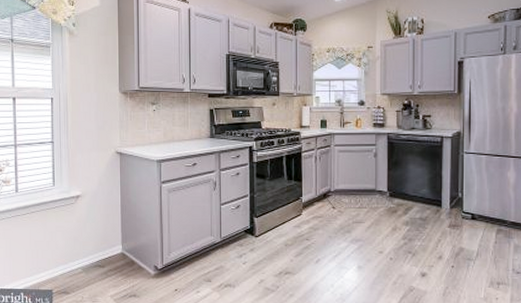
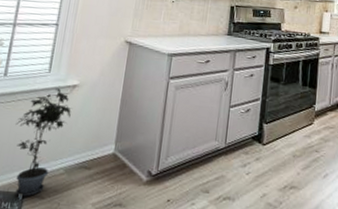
potted plant: none [34,199,79,293] -> present [15,88,72,197]

